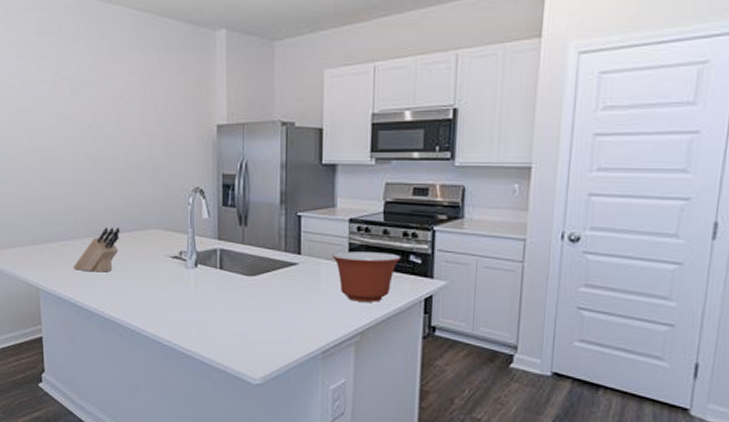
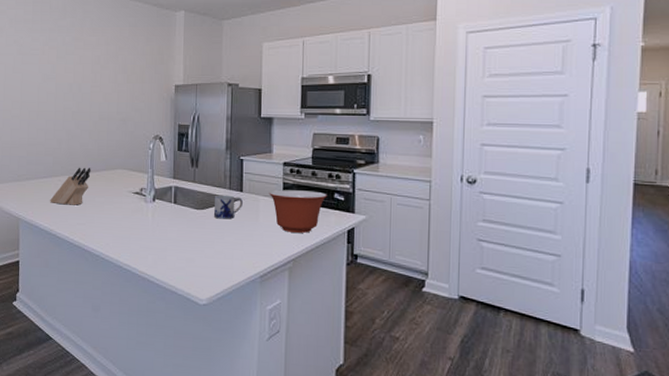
mug: none [266,258,302,287] -> present [213,195,244,219]

